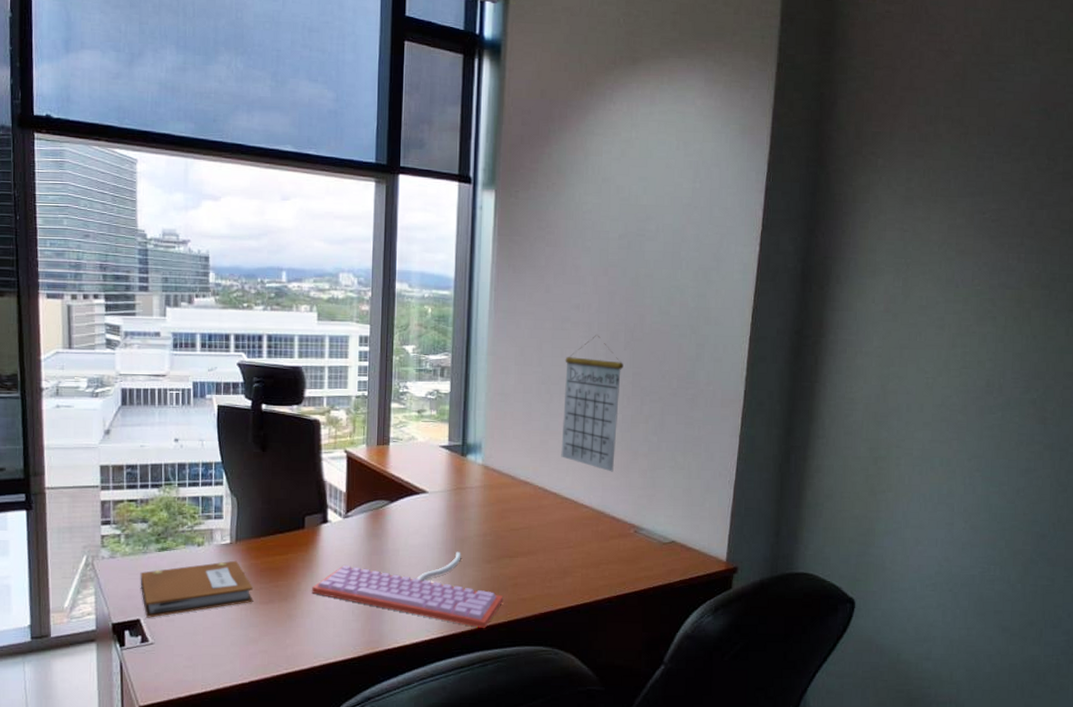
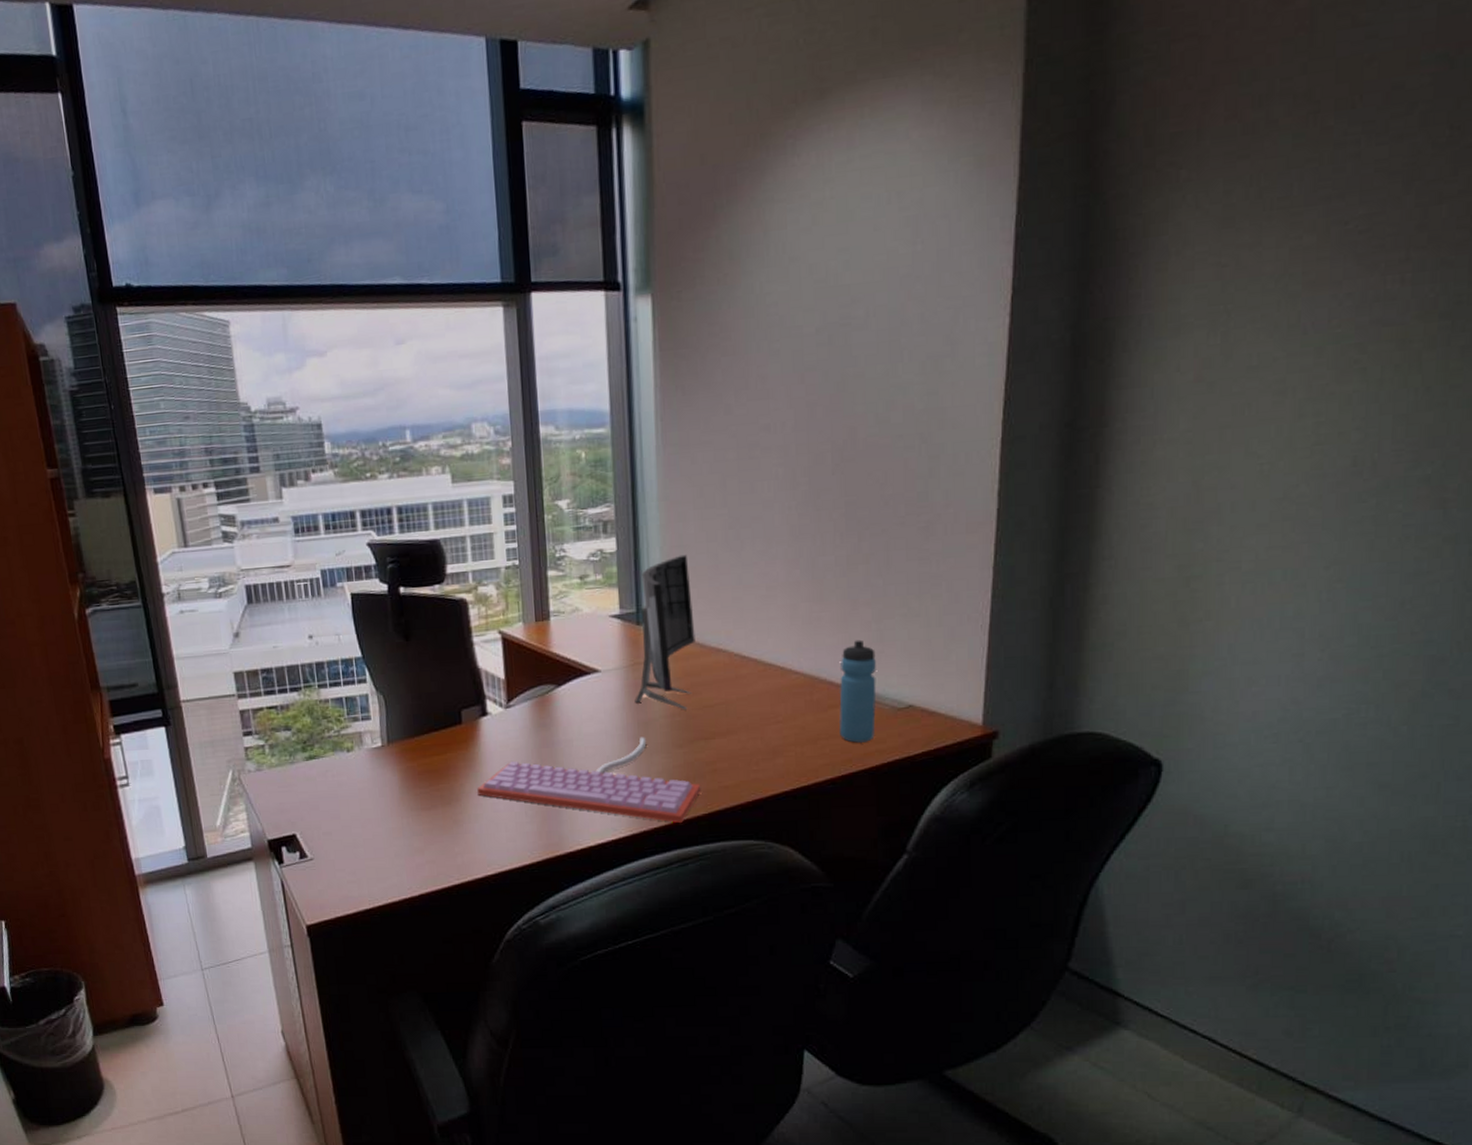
notebook: present [140,560,254,618] -> none [290,764,414,832]
monitor: none [454,401,509,531] -> present [634,554,695,710]
calendar: present [561,335,624,472] -> none [756,460,833,628]
water bottle: none [618,484,649,569] -> present [839,639,876,743]

